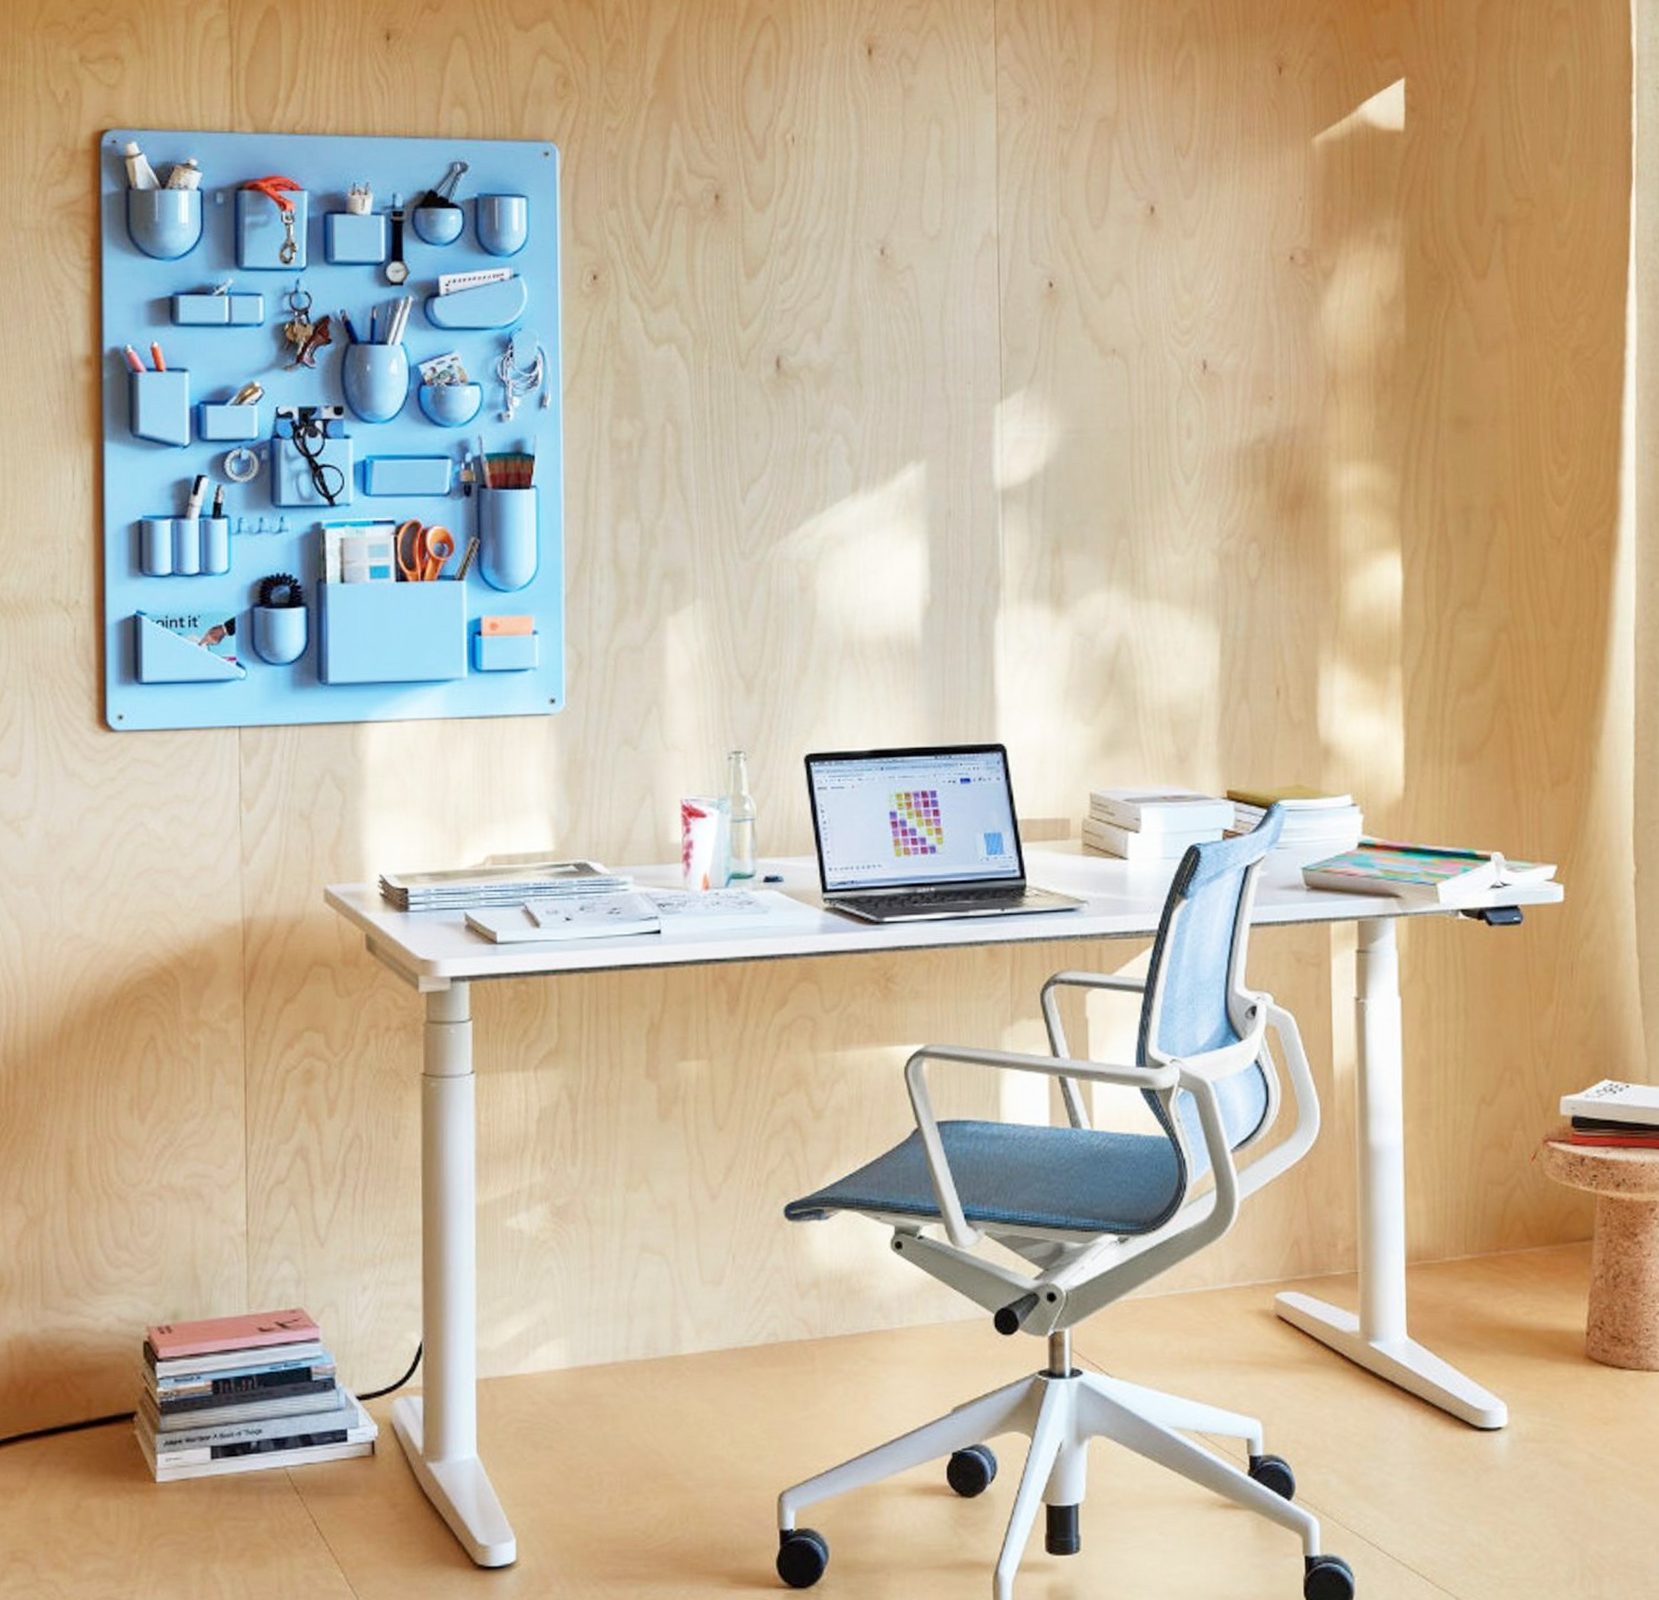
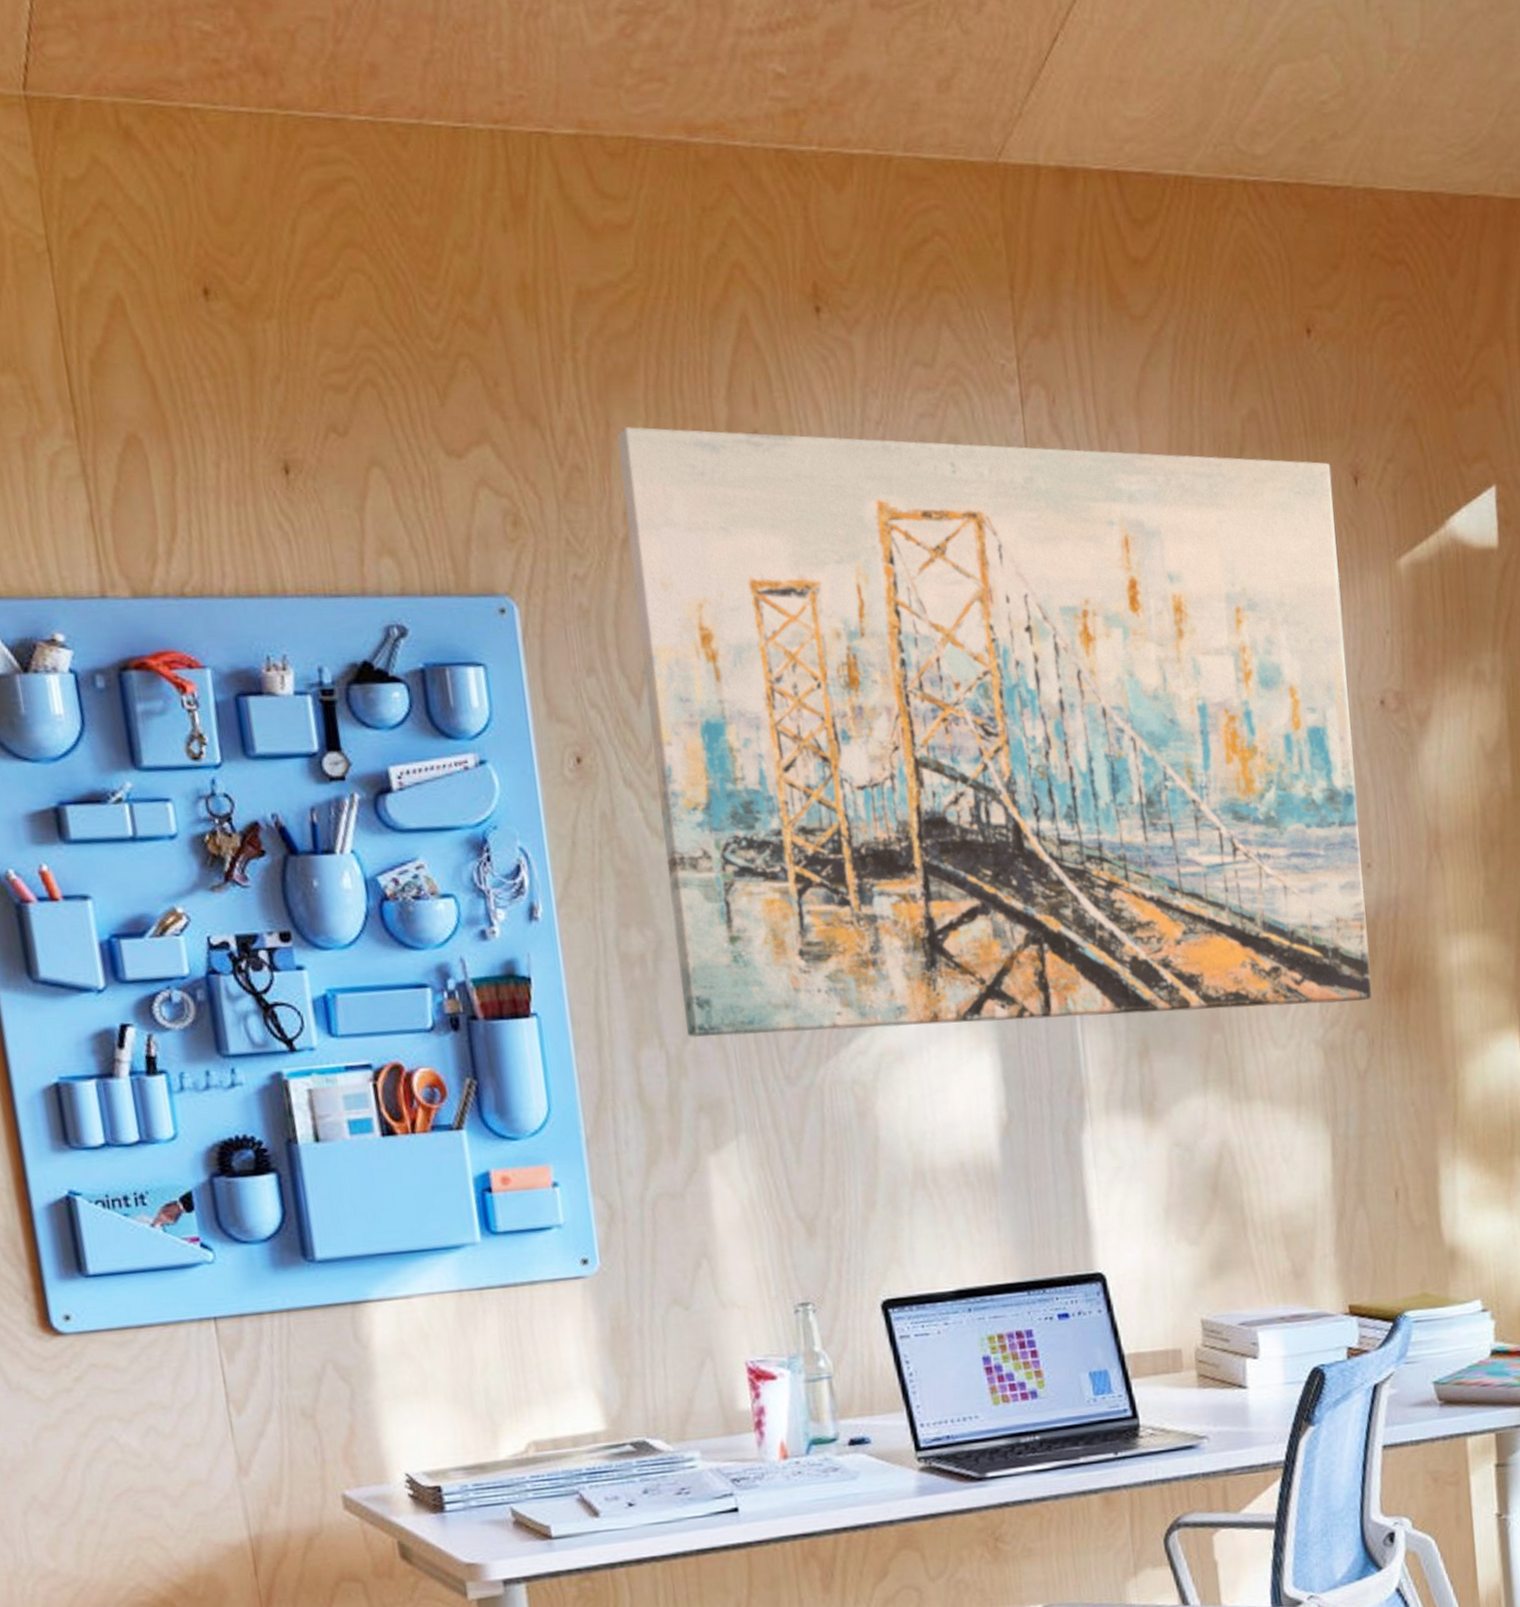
wall art: none [655,10,1266,518] -> present [617,426,1371,1038]

